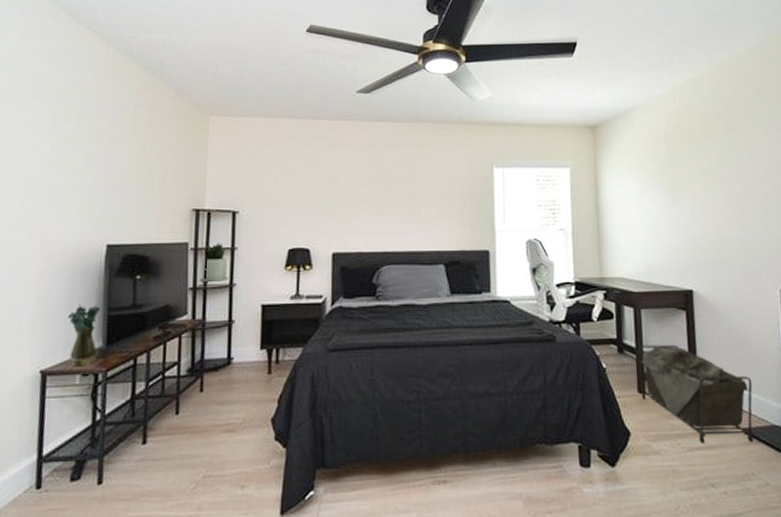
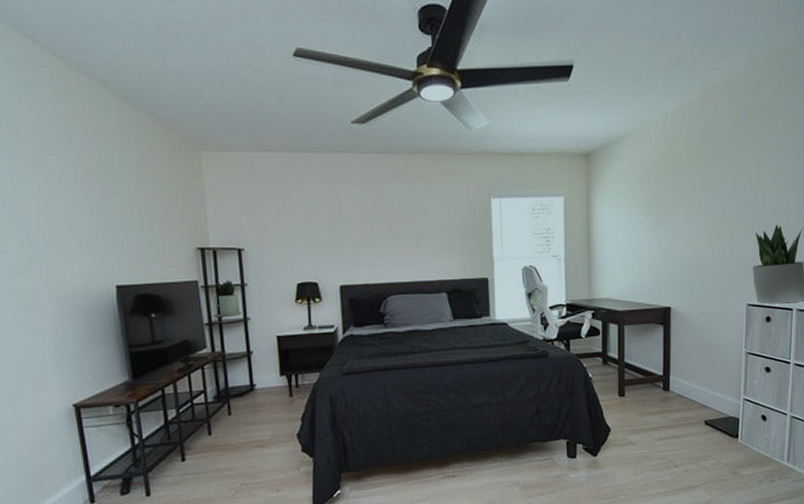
vase: present [67,304,100,367] -> none [90,342,125,399]
laundry basket: present [638,344,754,444] -> none [620,355,715,435]

